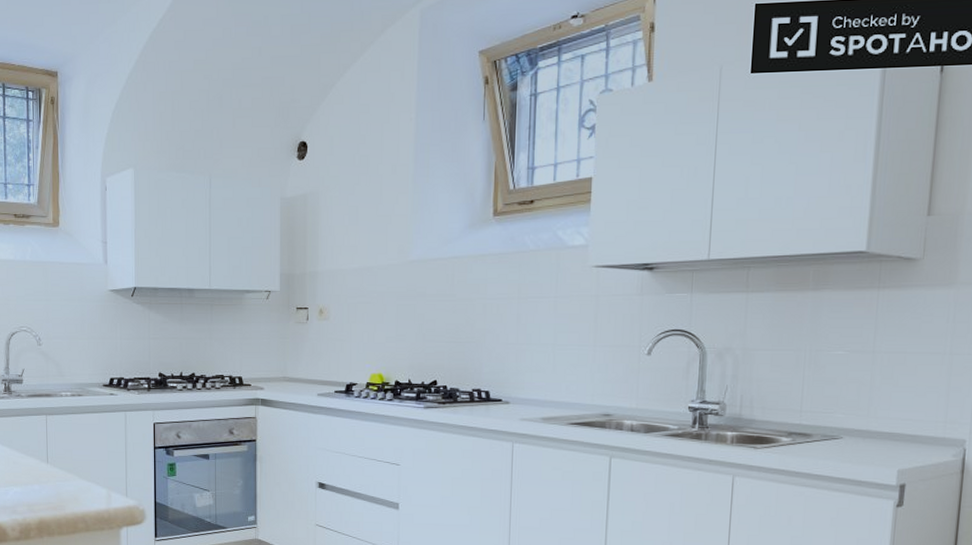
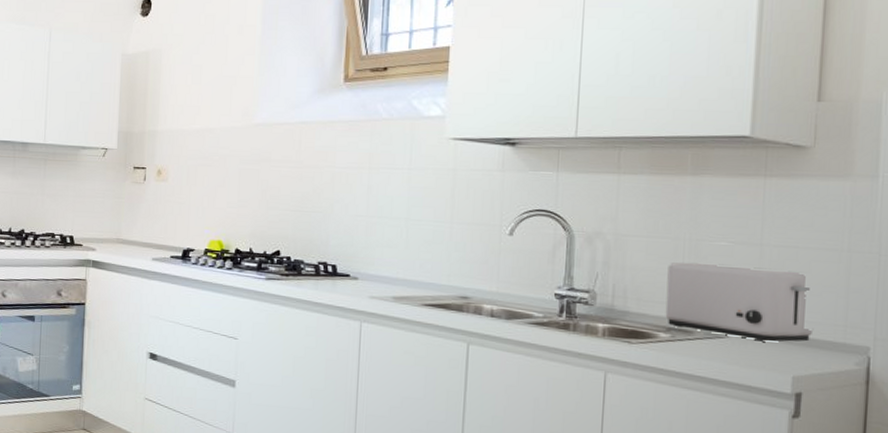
toaster: none [787,371,918,440] -> present [665,262,814,342]

